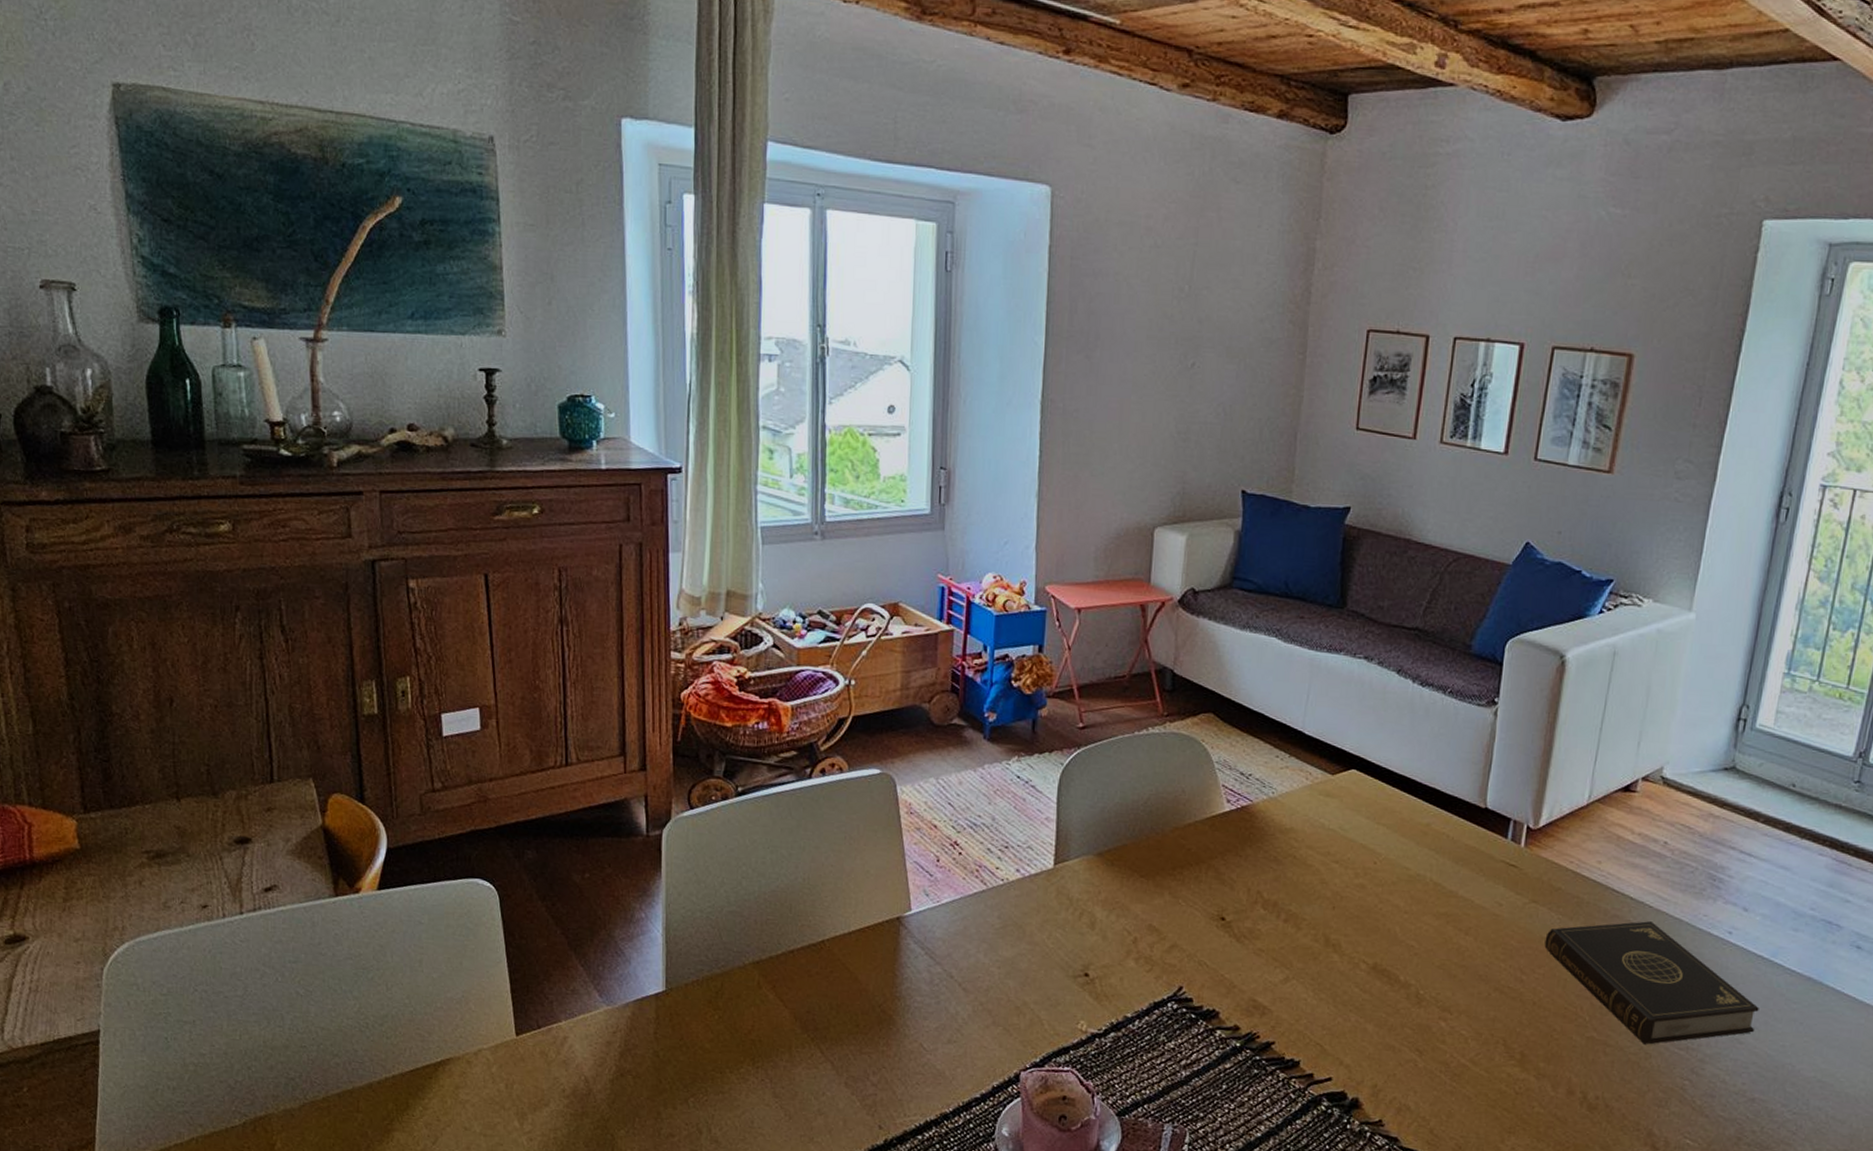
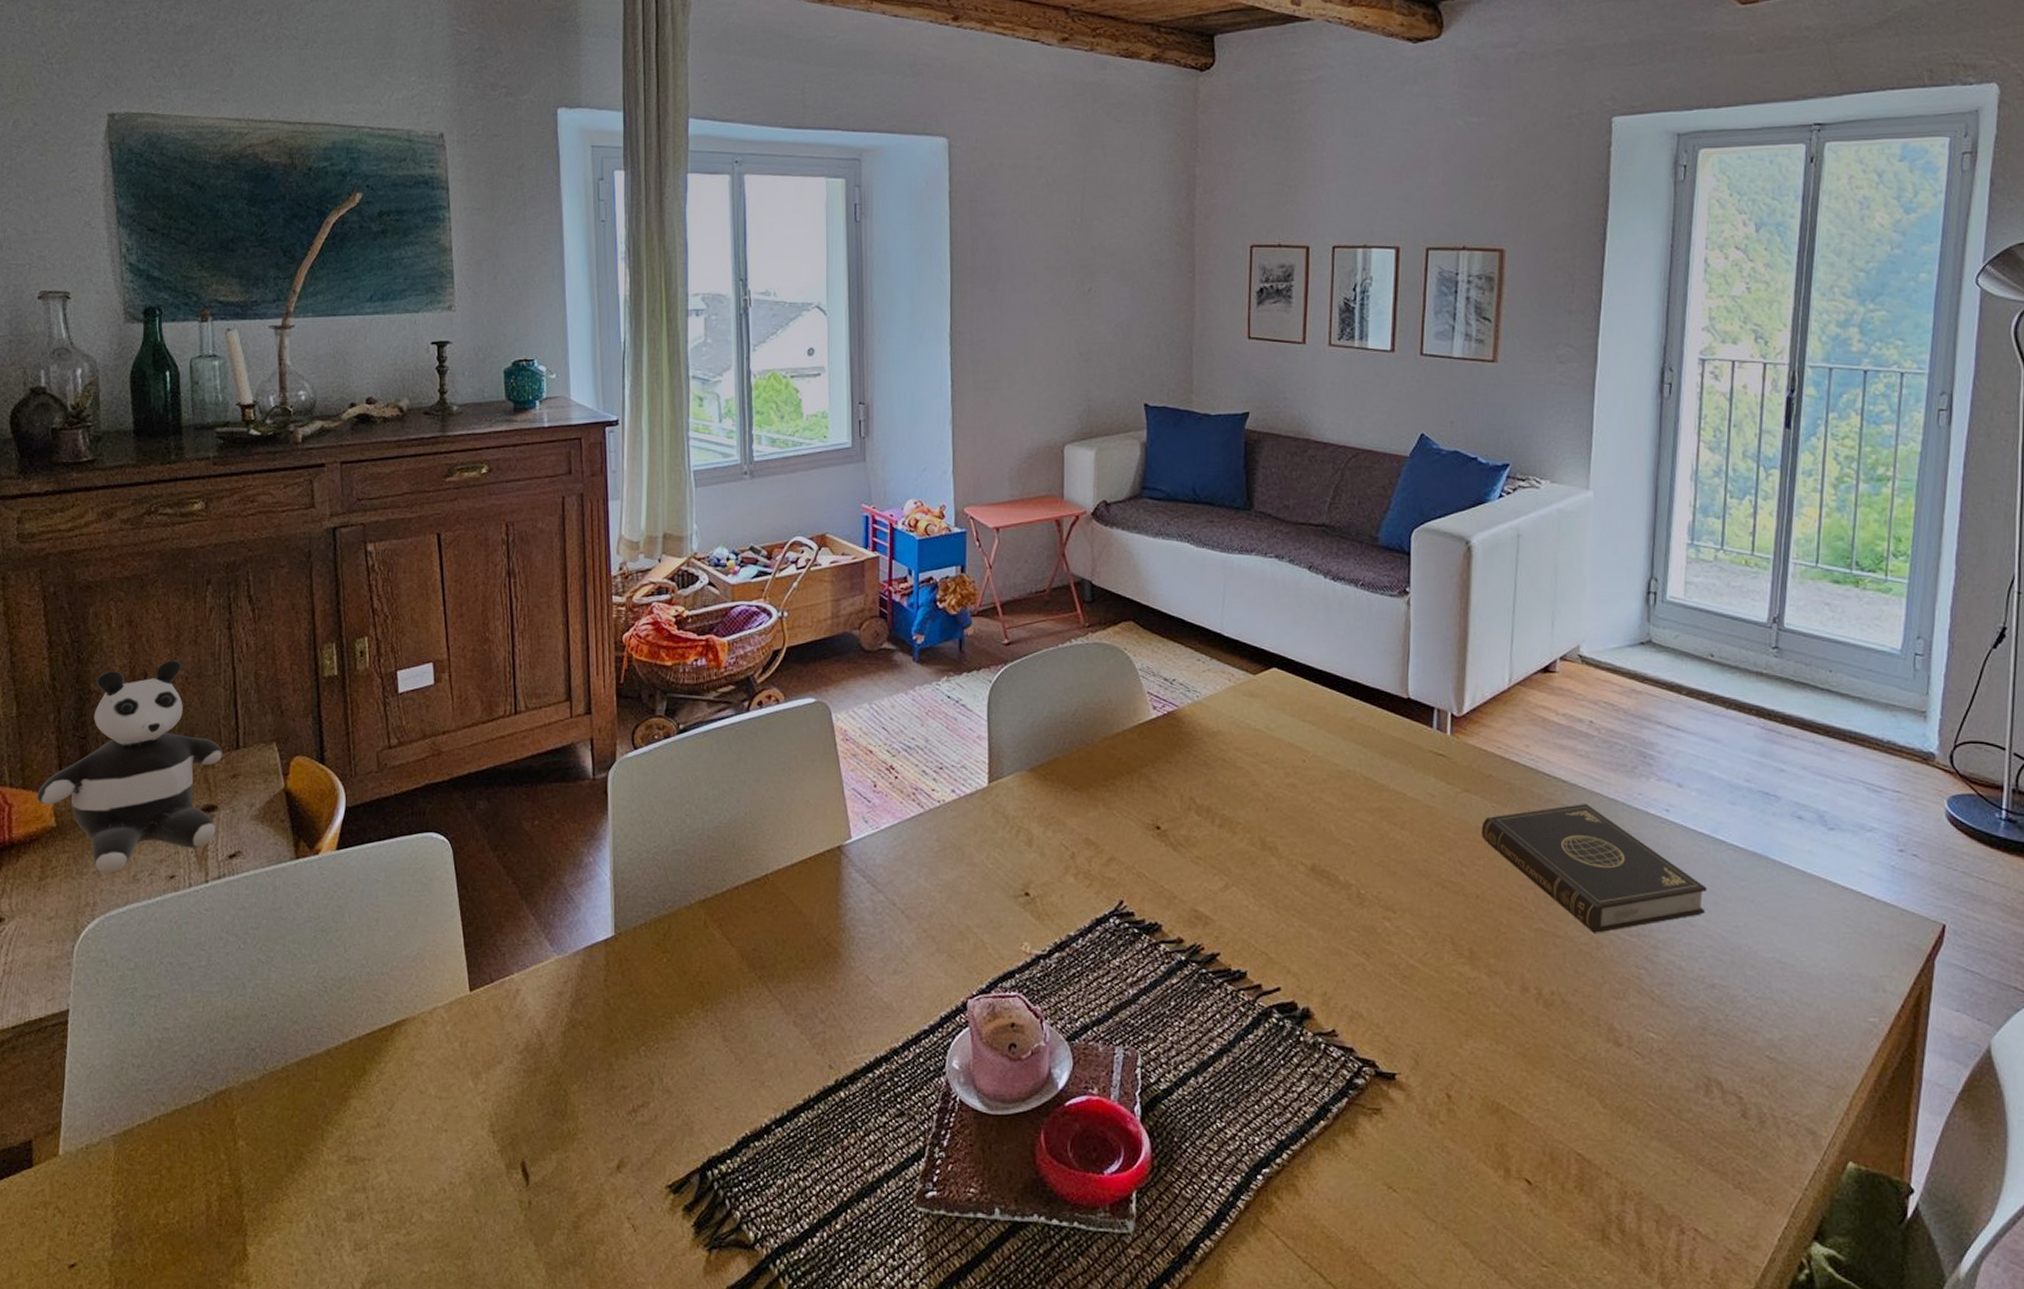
stuffed animal: none [58,686,256,900] -> present [37,659,223,874]

